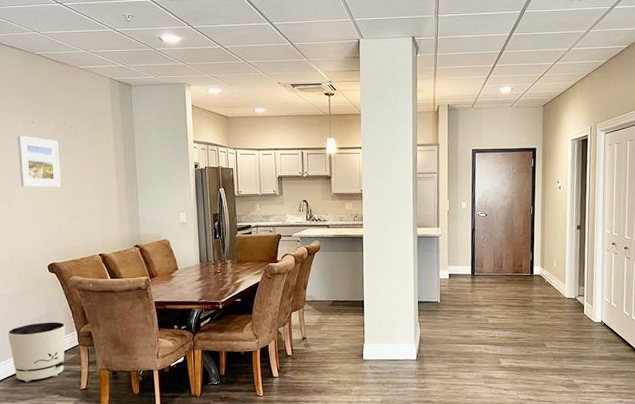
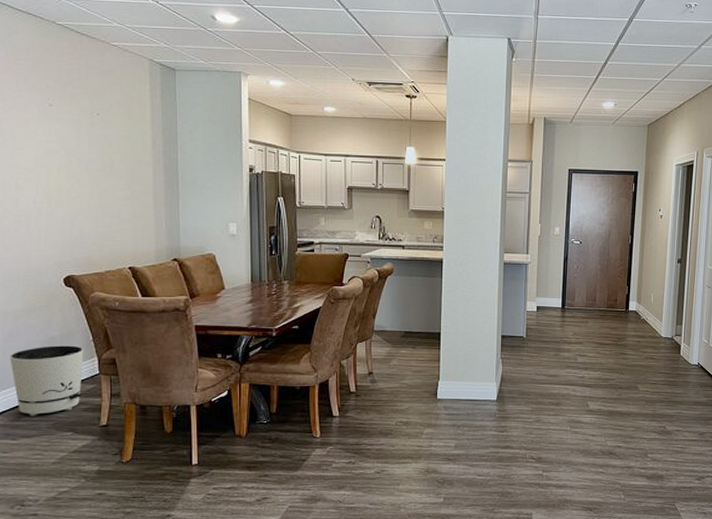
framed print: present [17,135,61,188] -> none [30,120,84,186]

